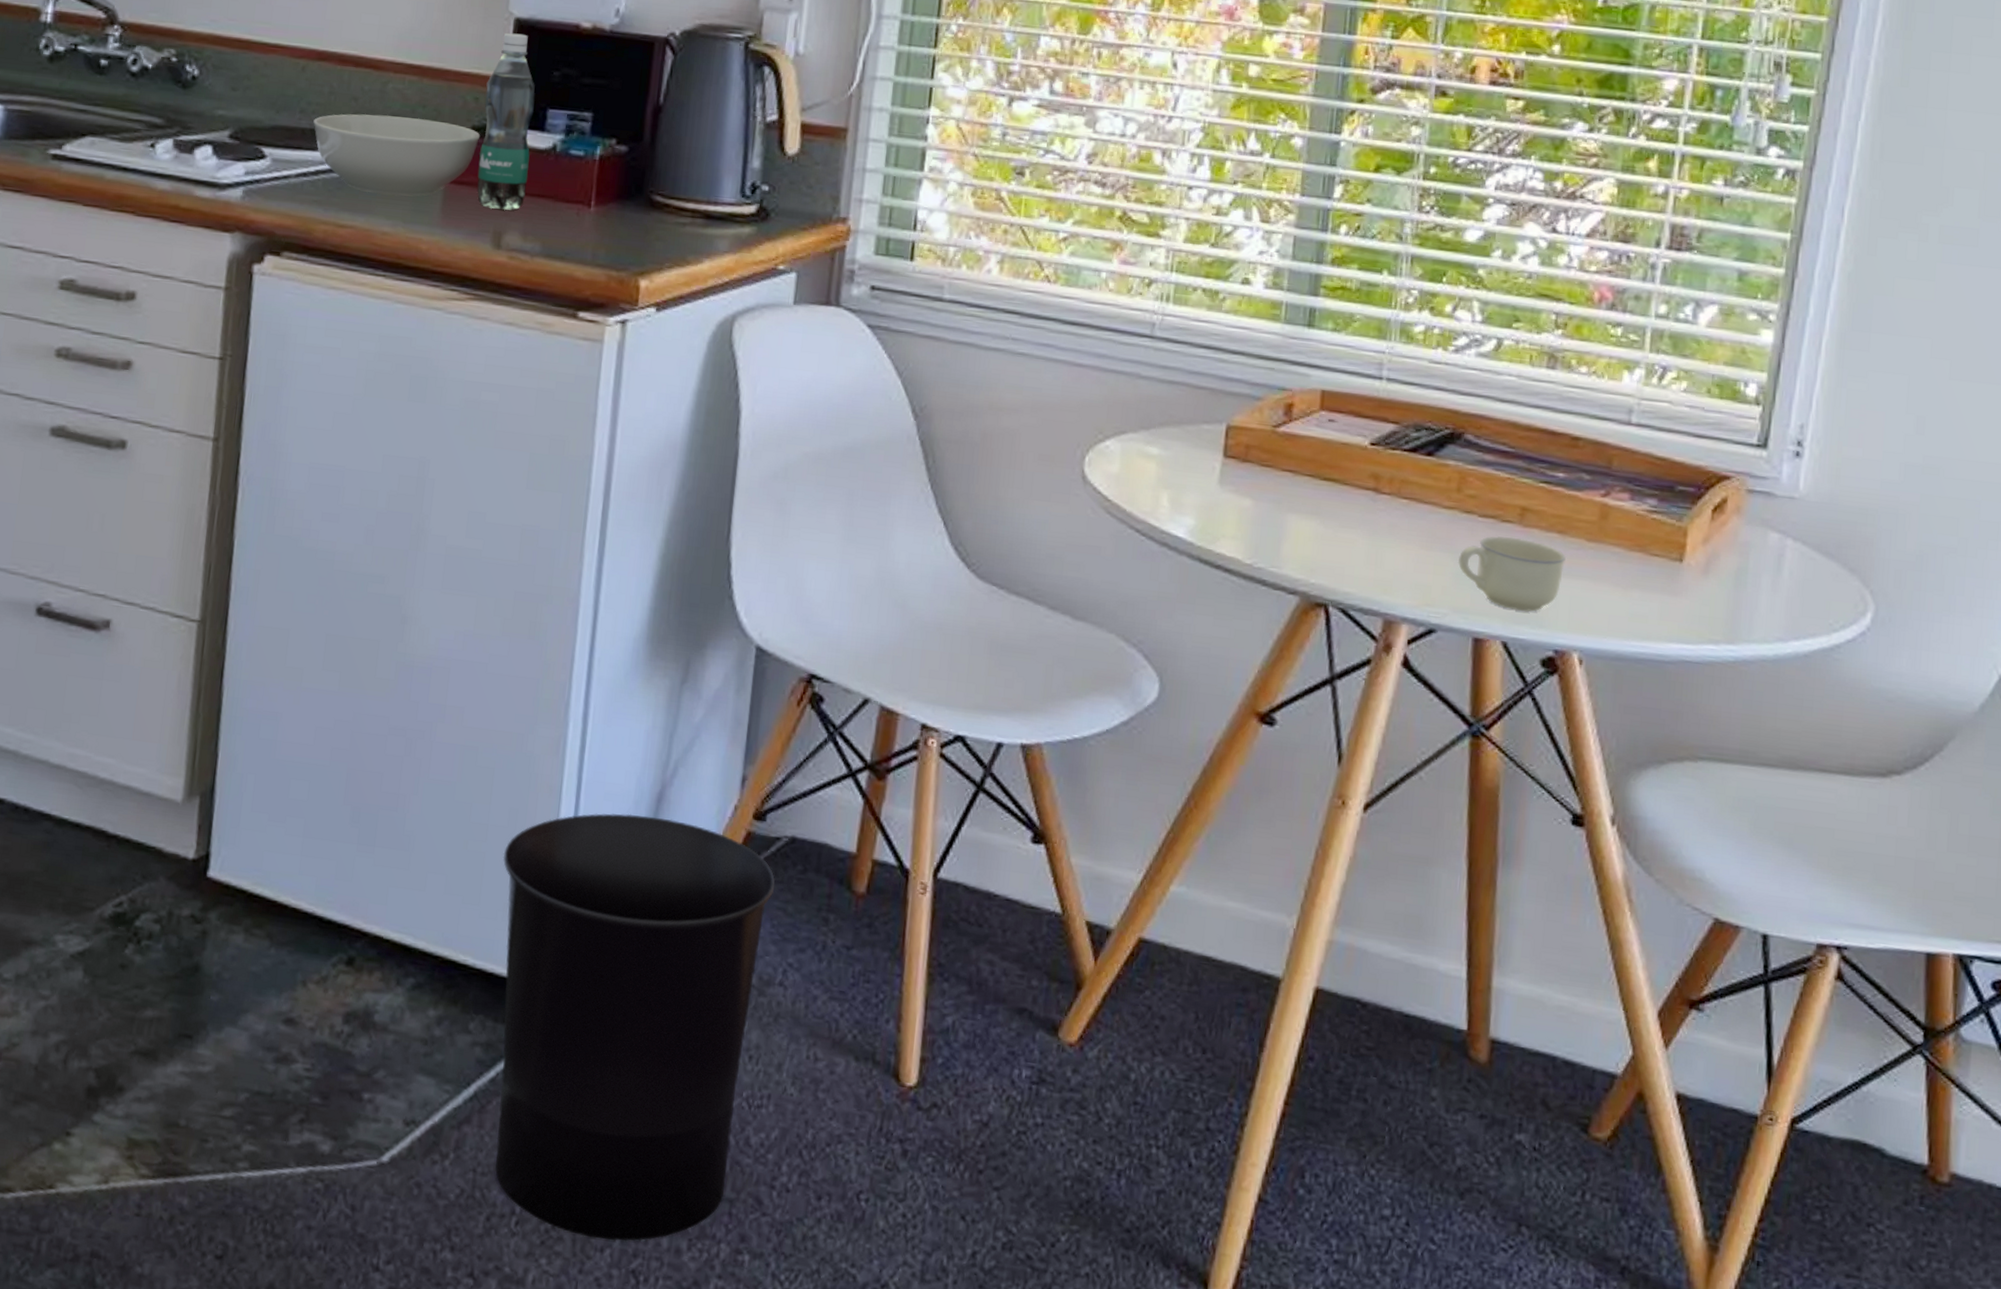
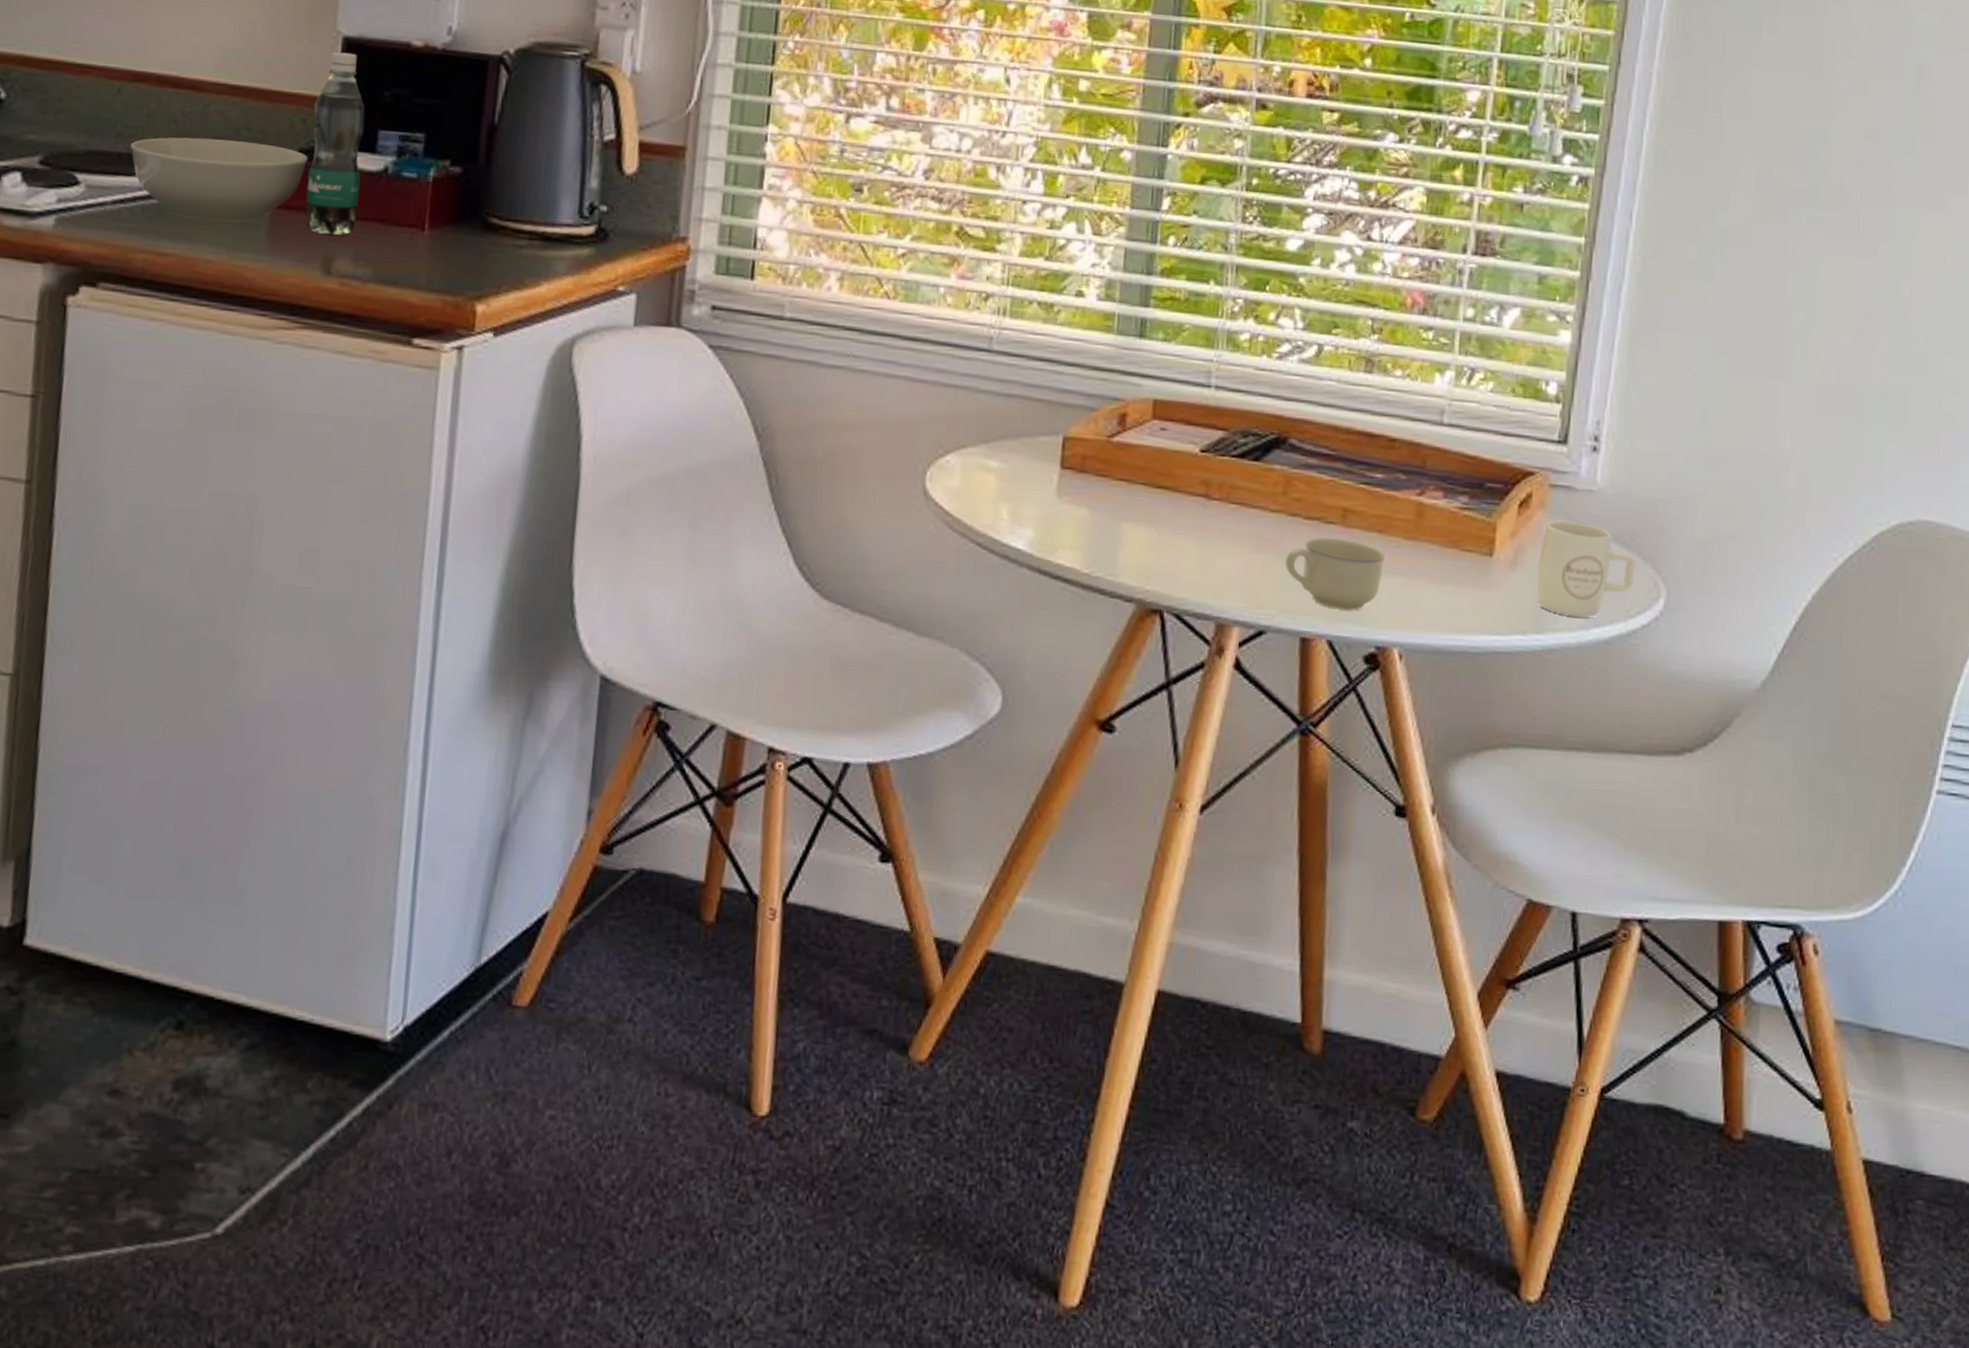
waste bin: present [495,813,775,1241] -> none [336,854,623,1297]
mug: none [1730,527,1841,630] -> present [1536,520,1636,618]

